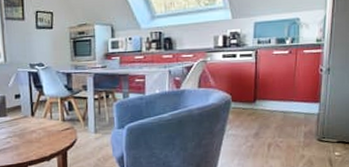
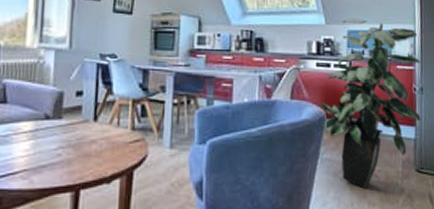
indoor plant: none [225,9,329,157] -> present [319,17,421,189]

